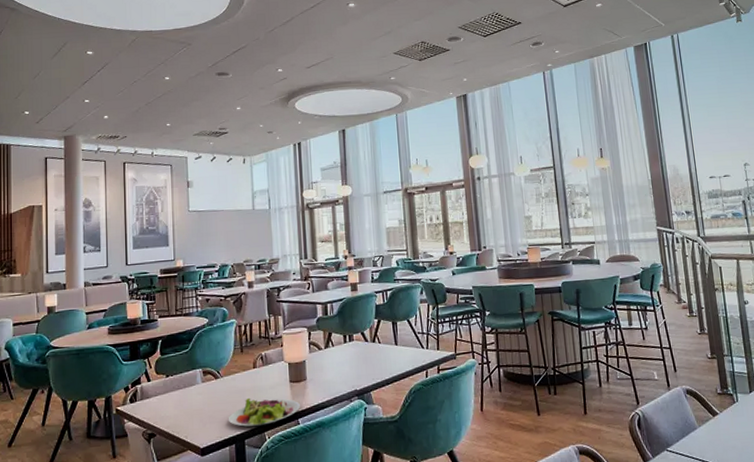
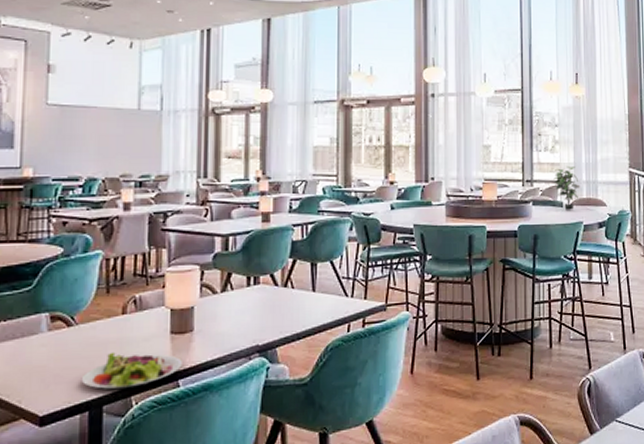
potted plant: none [589,228,614,267] -> present [554,165,581,210]

